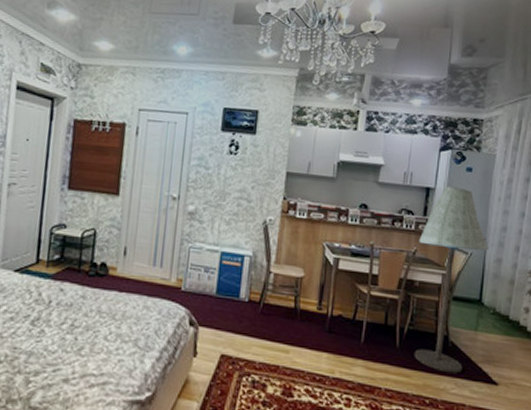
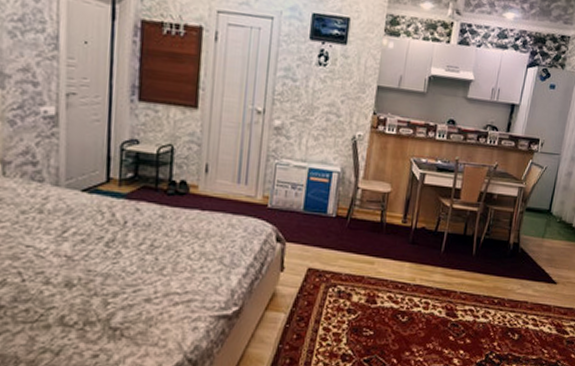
floor lamp: present [414,185,488,374] -> none [487,102,562,276]

